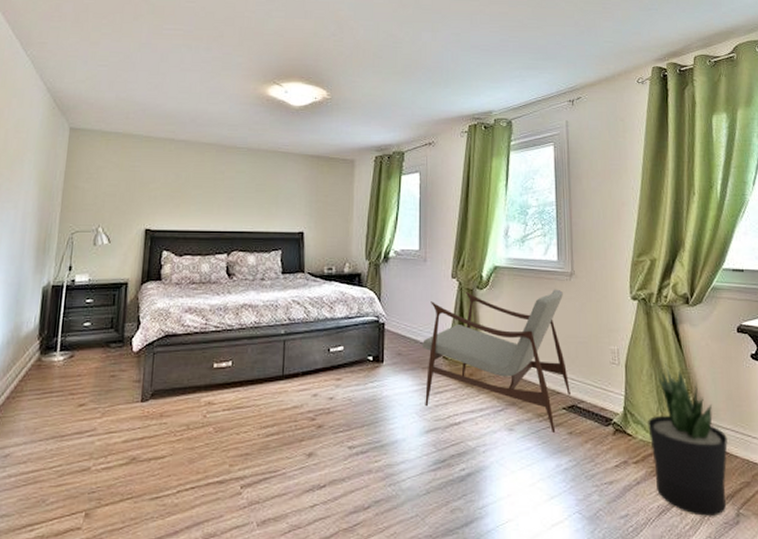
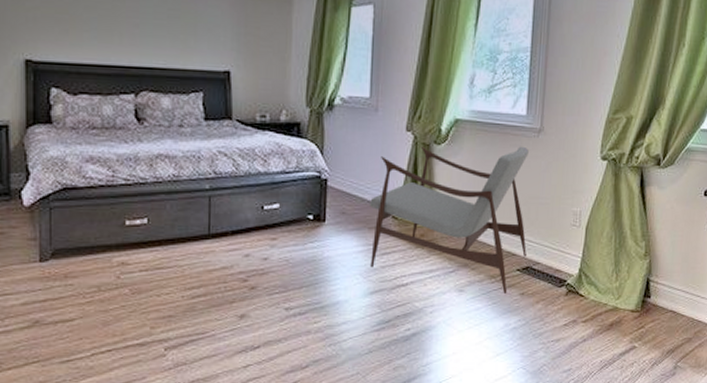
planter: present [648,363,728,516] -> none [601,226,677,369]

